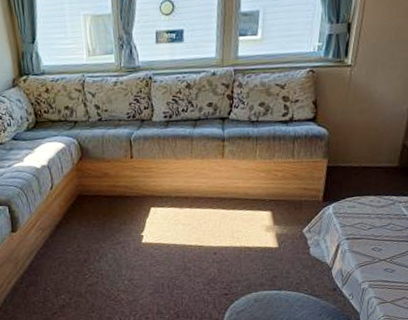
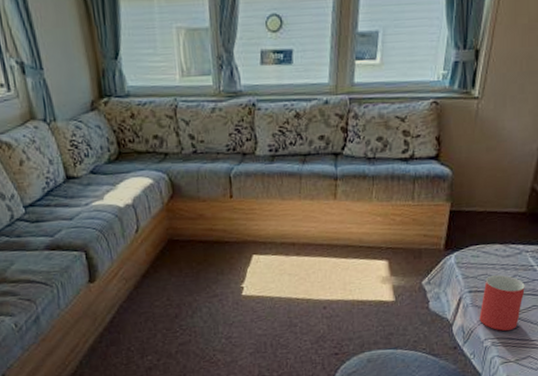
mug: none [356,223,399,274] -> present [479,275,525,331]

